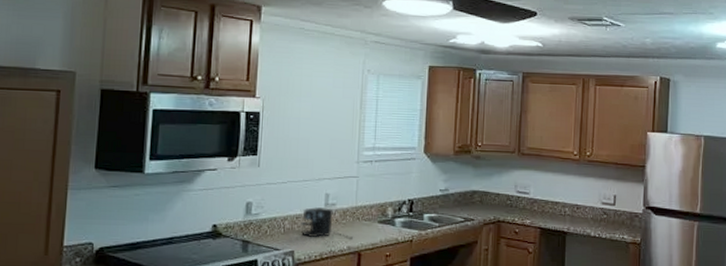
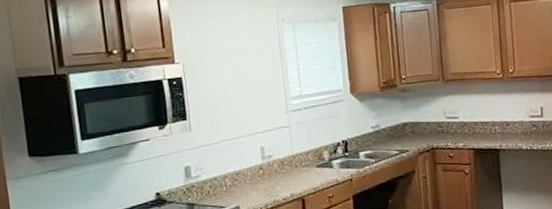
coffee maker: present [300,207,354,239] -> none [241,160,295,191]

